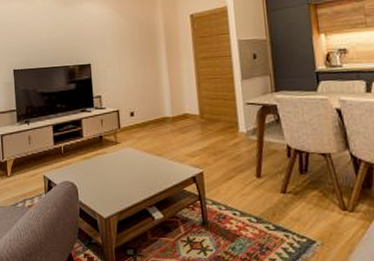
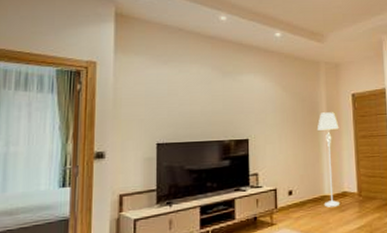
floor lamp: none [156,34,182,129] -> present [318,112,340,207]

